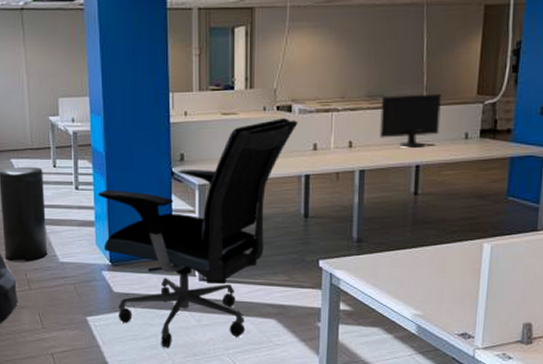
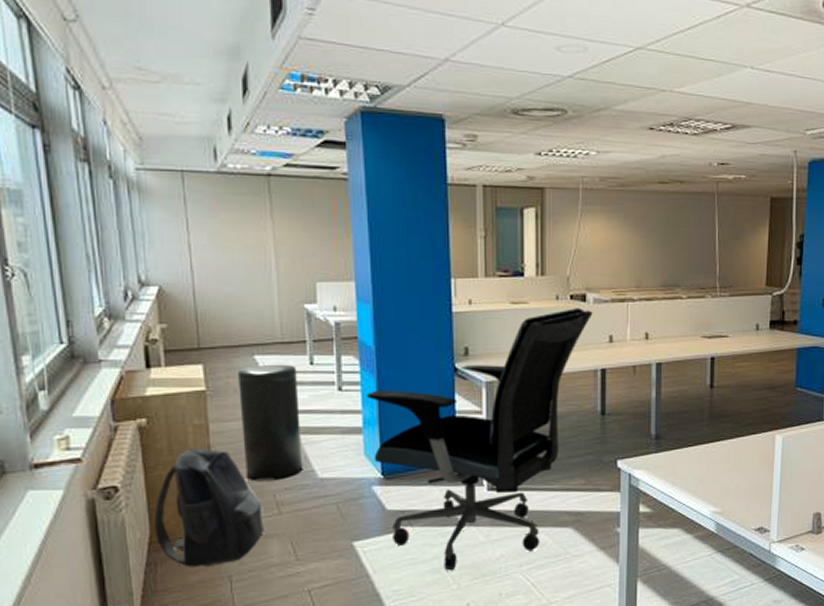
monitor: present [380,93,442,148] -> none [676,284,734,339]

